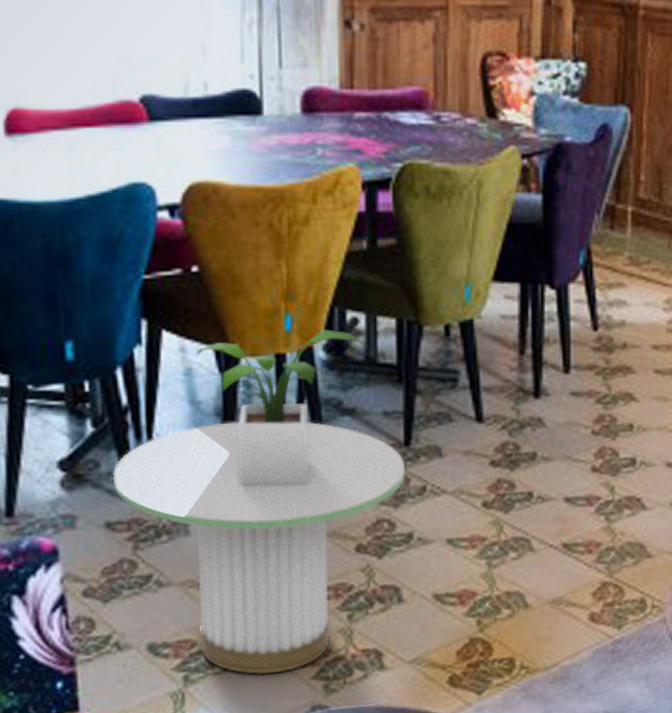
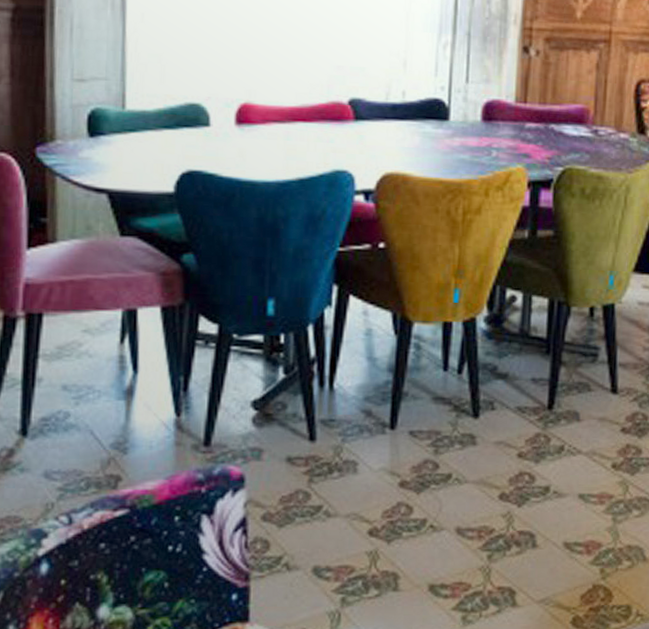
side table: present [112,421,405,675] -> none [296,377,547,602]
potted plant: present [196,329,368,486] -> none [377,304,523,436]

